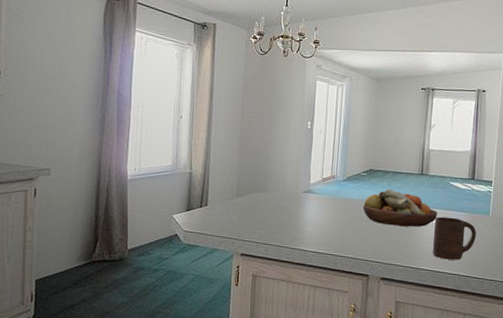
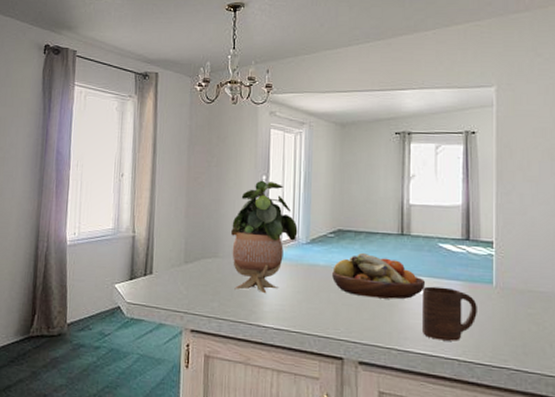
potted plant: none [279,125,337,222] -> present [231,180,298,293]

